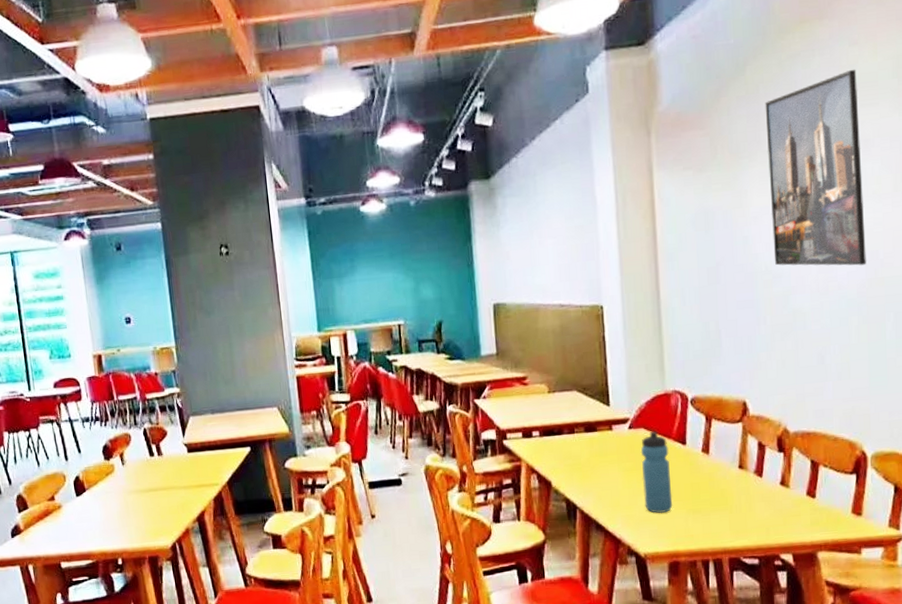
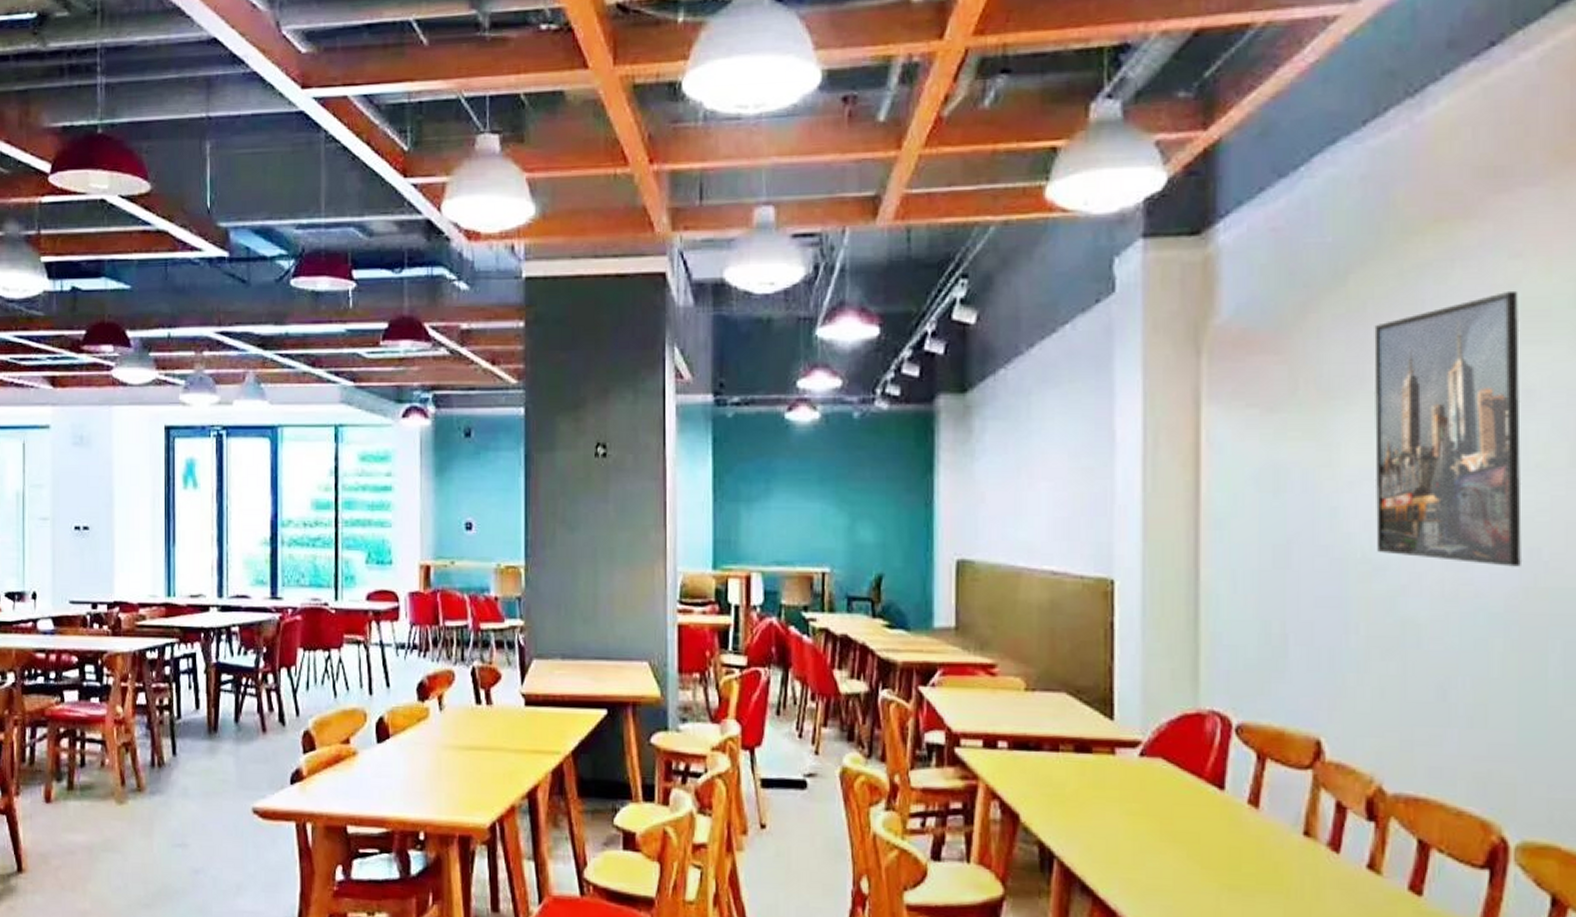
water bottle: present [640,431,673,514] -> none [1154,765,1199,884]

